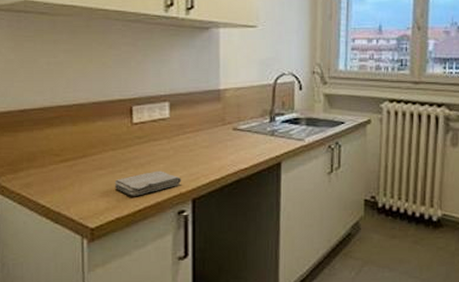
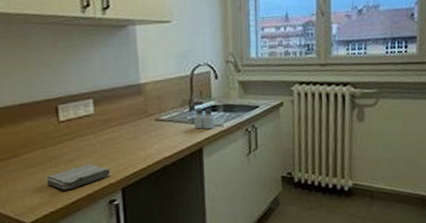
salt and pepper shaker: none [273,119,296,143] -> present [194,108,215,130]

